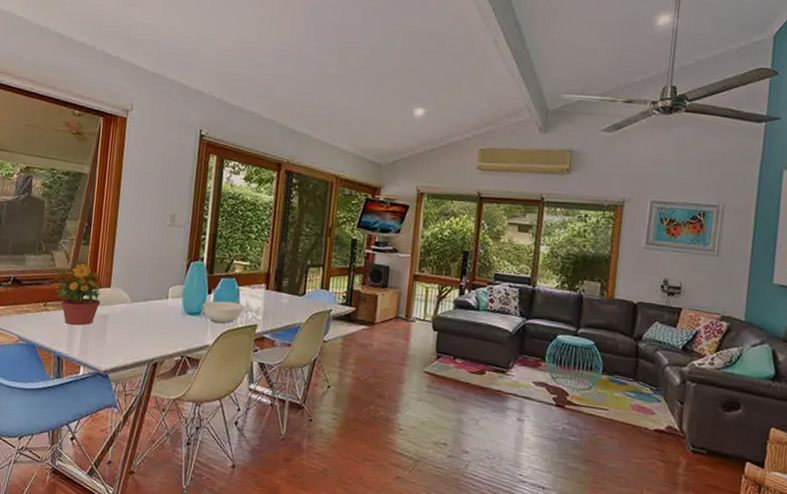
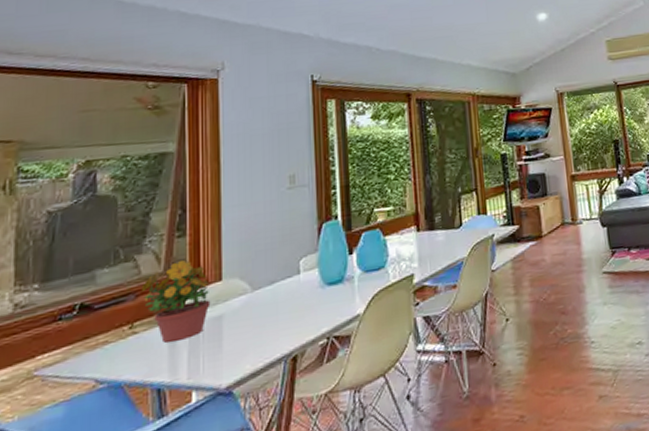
bowl: present [202,301,244,323] -> none [344,255,395,286]

